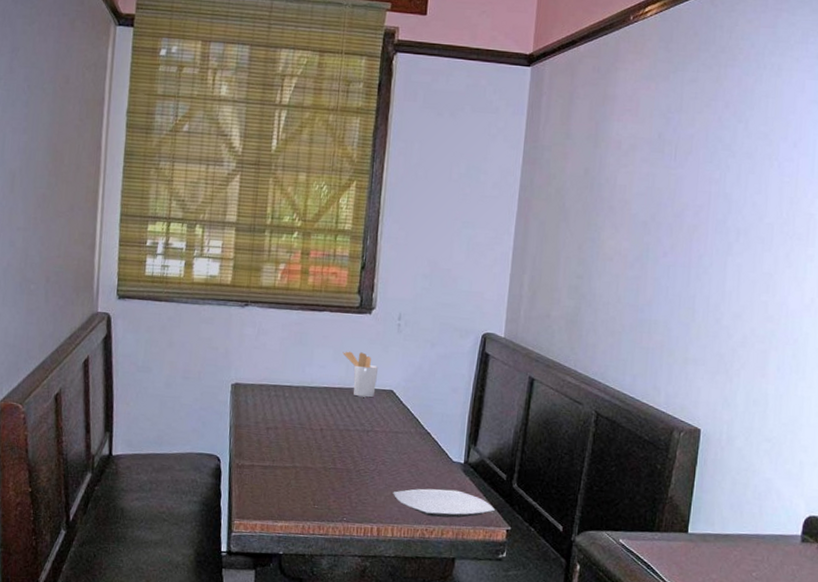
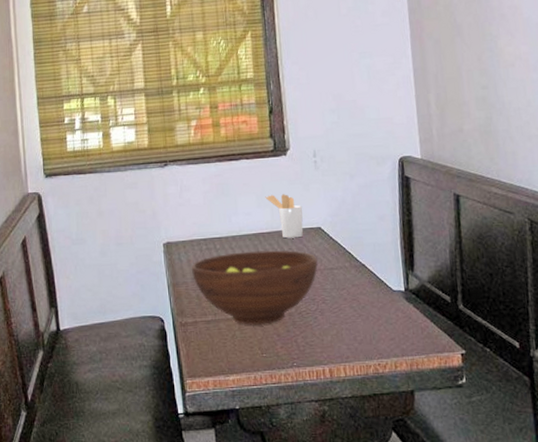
fruit bowl: none [256,403,384,478] -> present [192,250,318,325]
plate: present [393,488,496,518] -> none [338,319,446,351]

